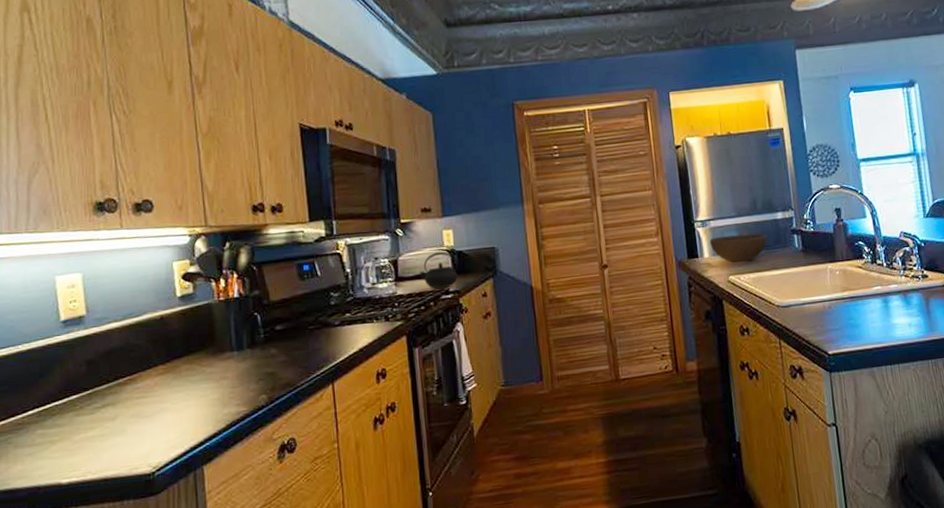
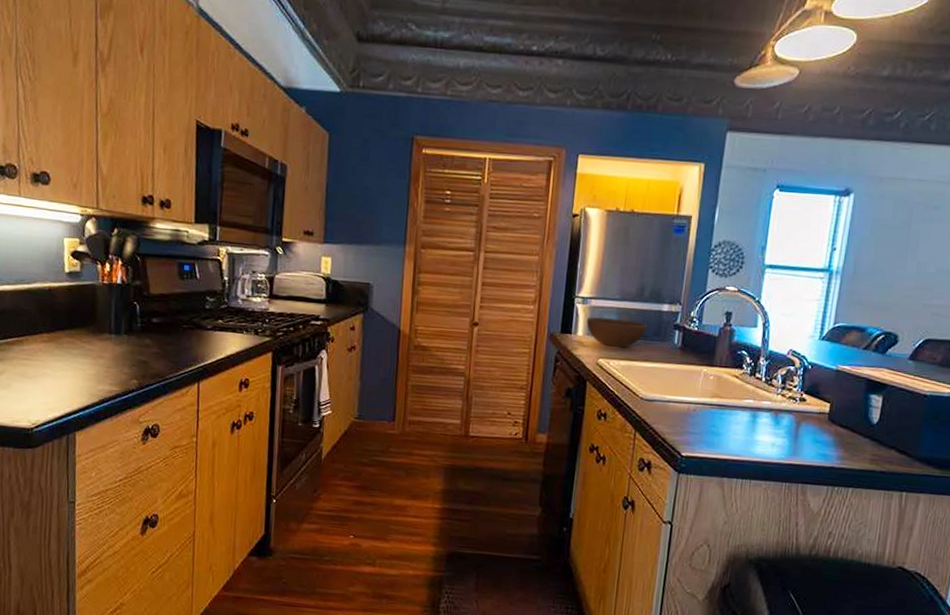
kettle: present [419,251,459,290] -> none [293,277,332,315]

